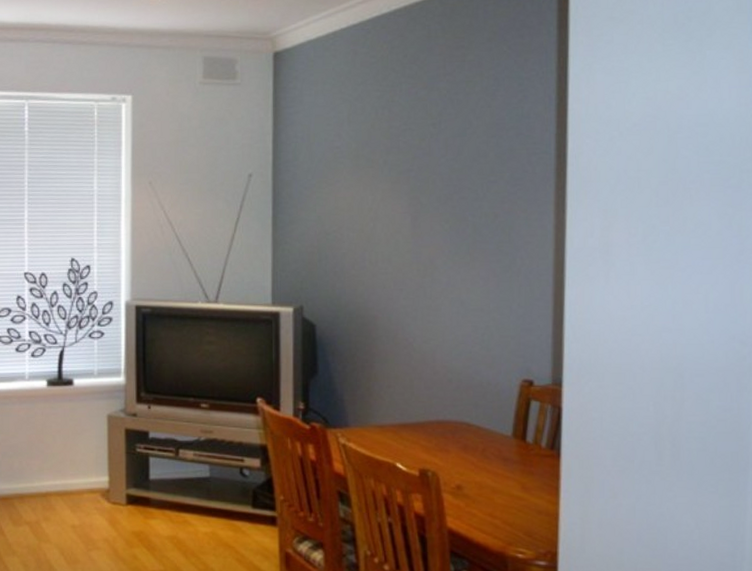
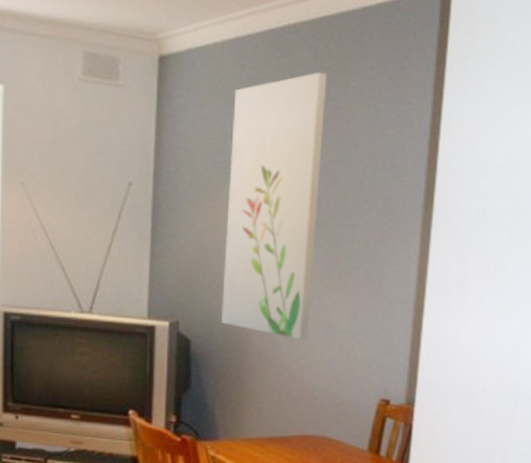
wall art: none [345,49,442,320] -> present [220,72,328,340]

